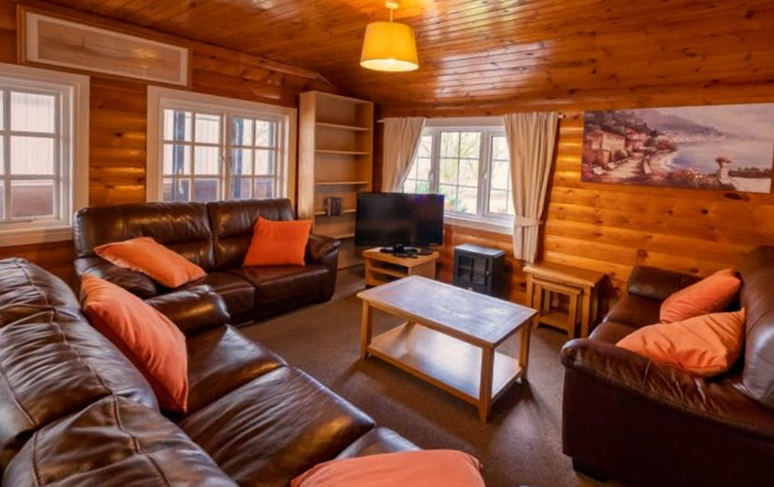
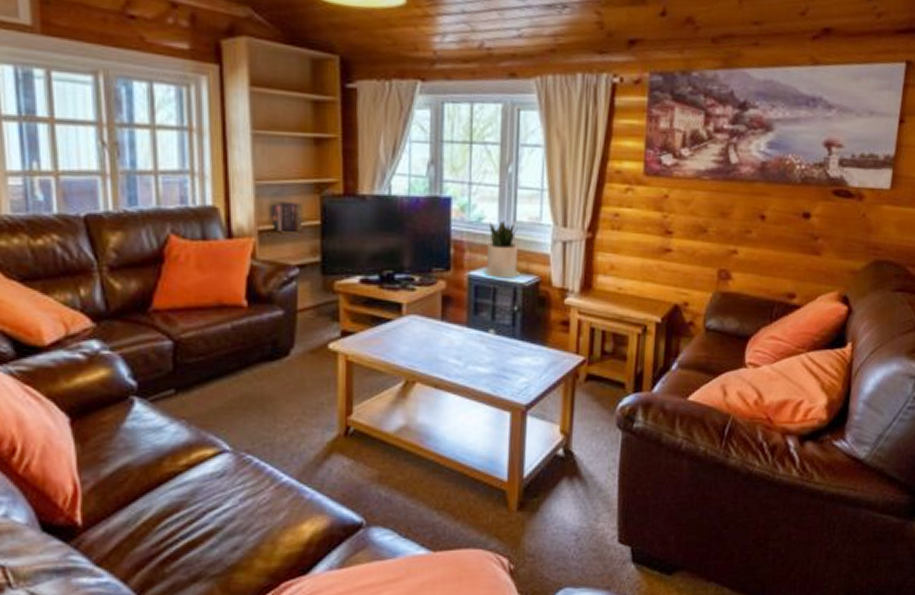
planter: none [465,211,492,252] -> present [483,220,521,279]

